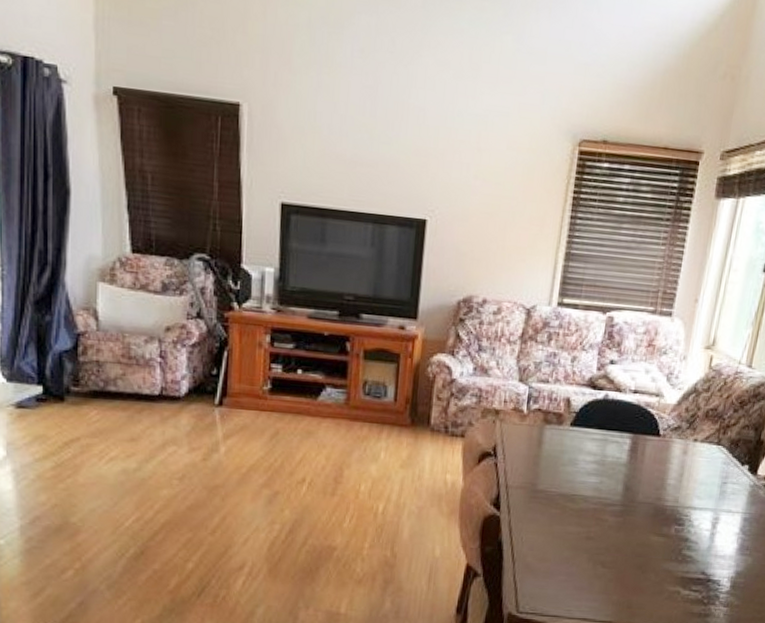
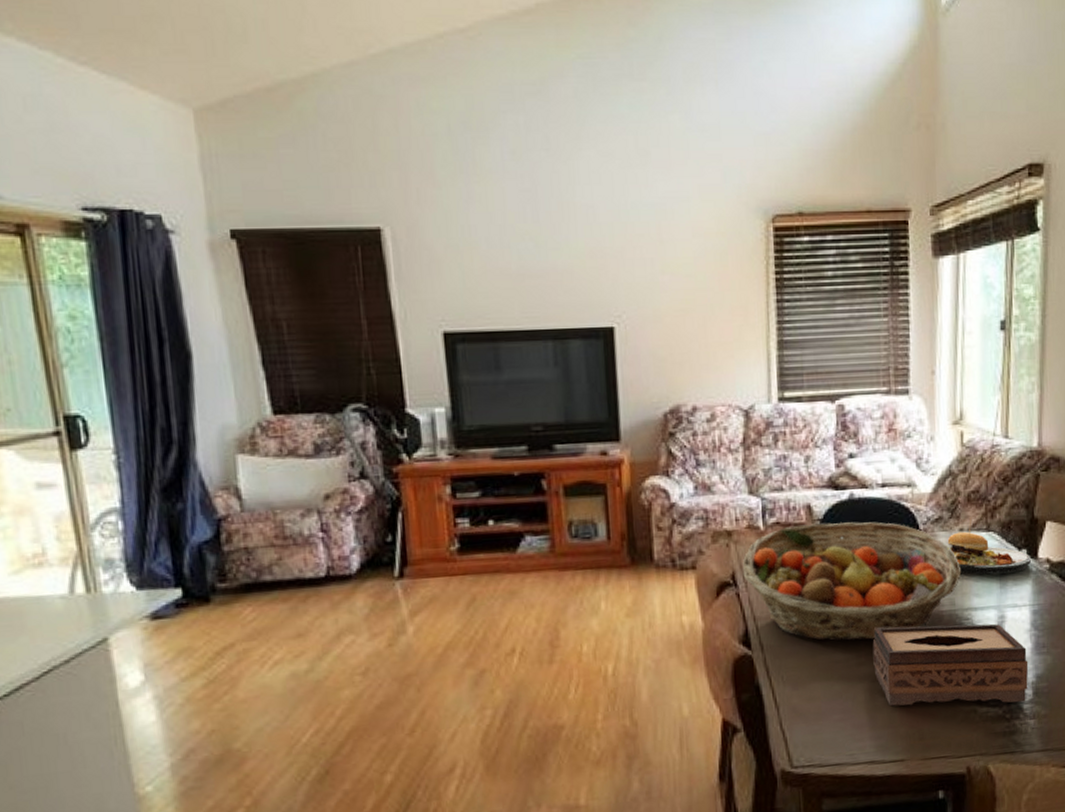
fruit basket: none [503,414,689,520] -> present [742,522,961,641]
tissue box: none [600,511,732,592] -> present [872,624,1029,706]
plate: none [677,430,752,483] -> present [945,517,1032,575]

